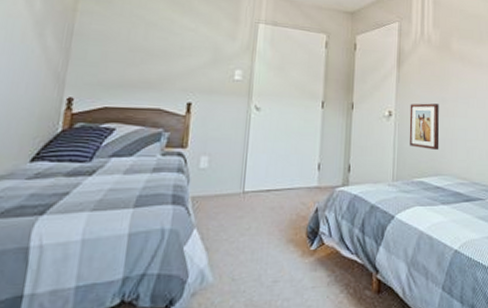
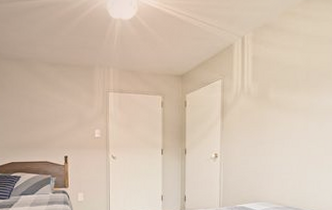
wall art: present [409,103,440,150] -> none [232,146,258,182]

